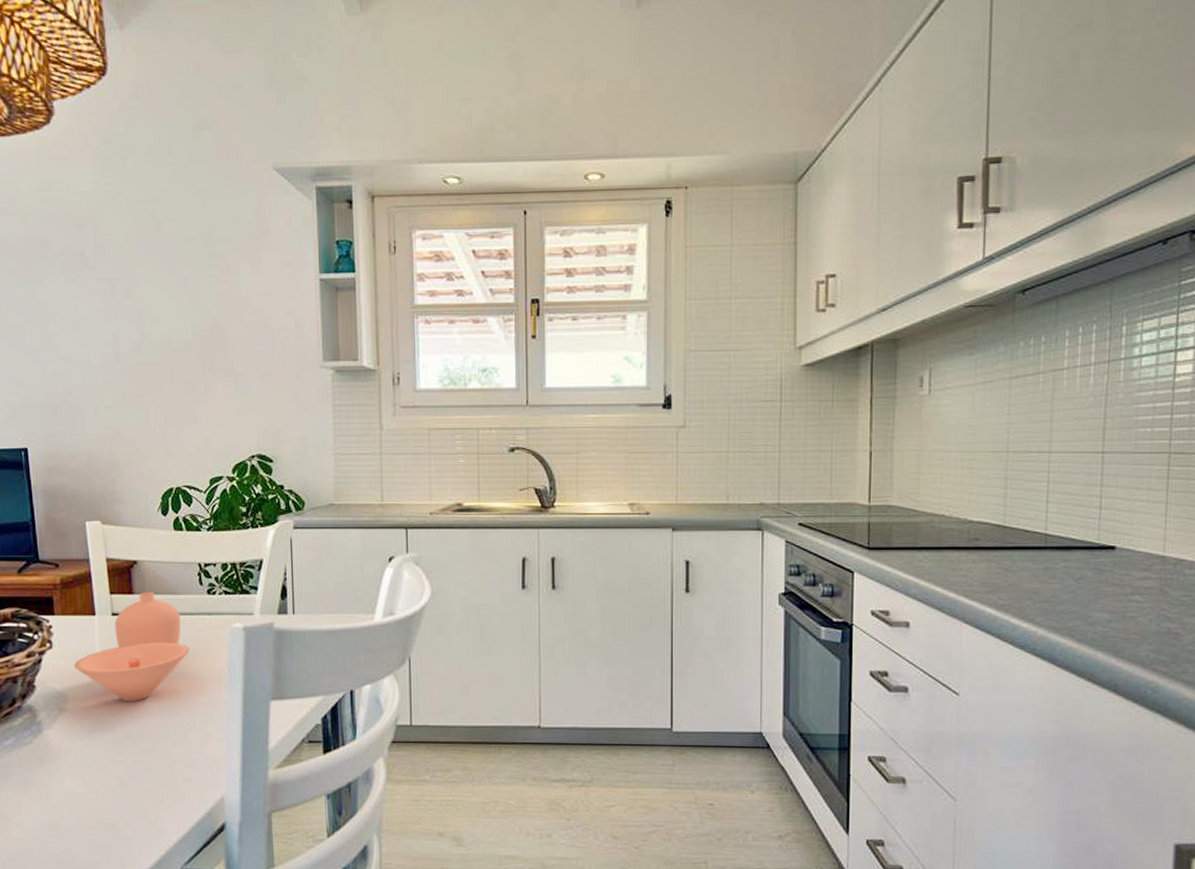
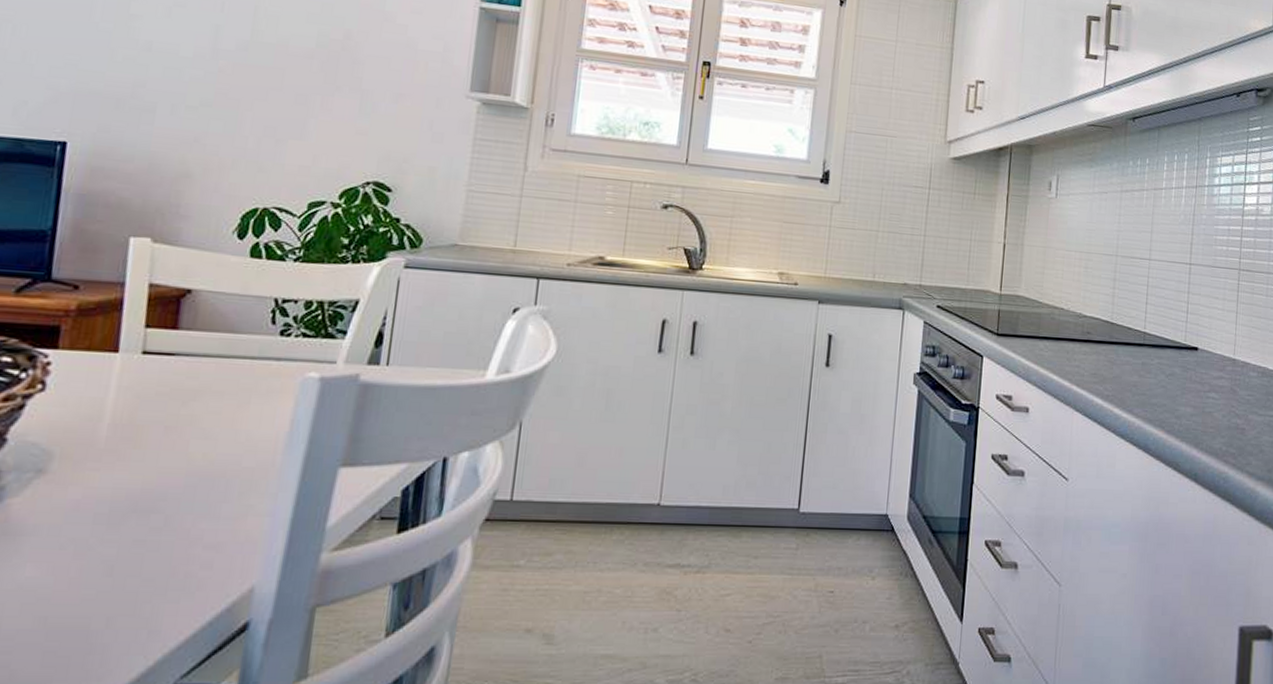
decorative bowl: present [74,591,190,702] -> none [72,327,243,464]

